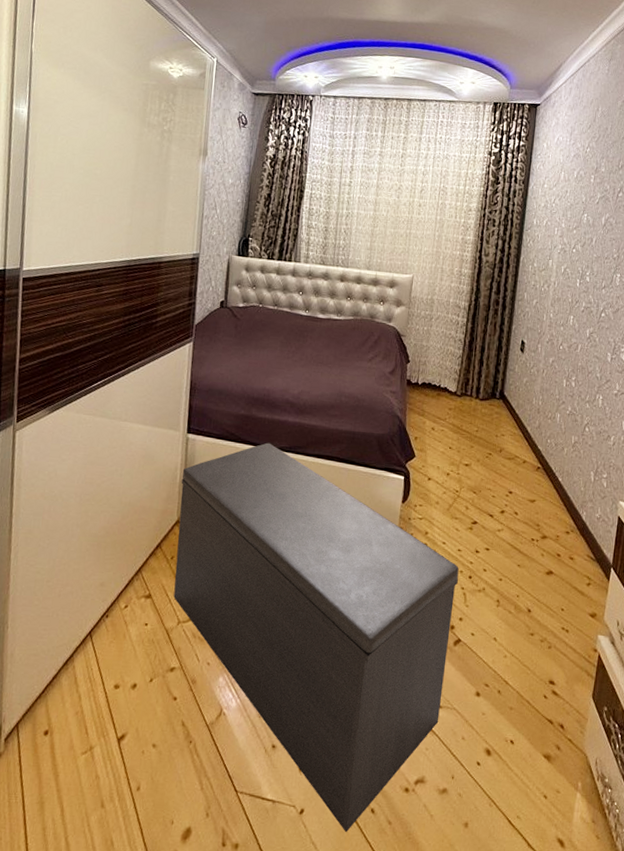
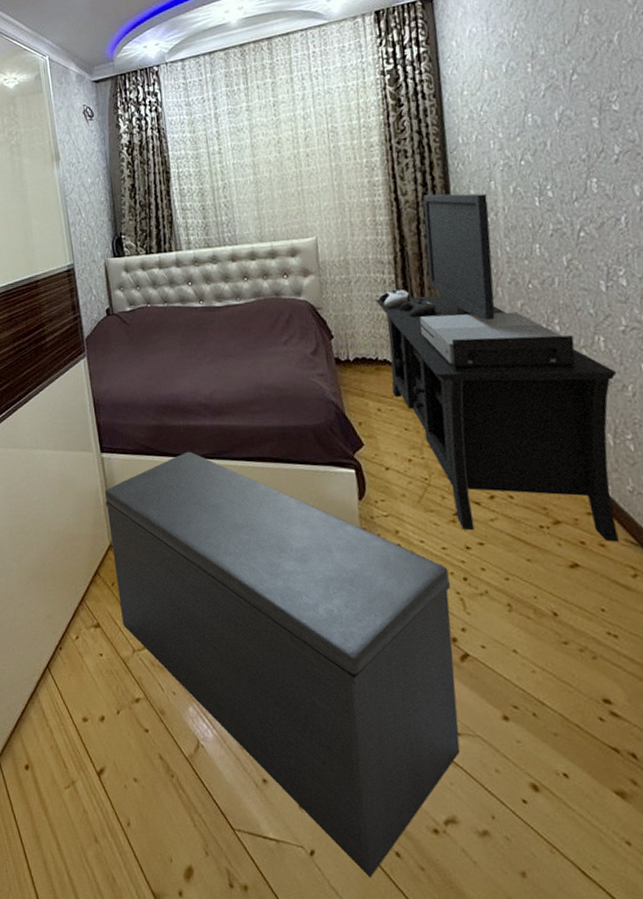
media console: none [445,259,606,557] -> present [375,193,619,542]

